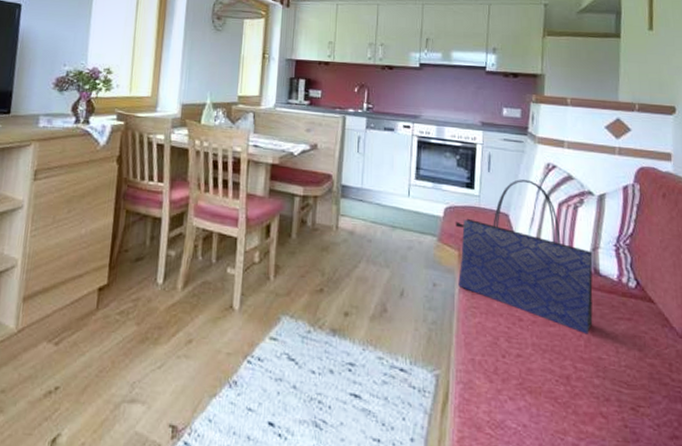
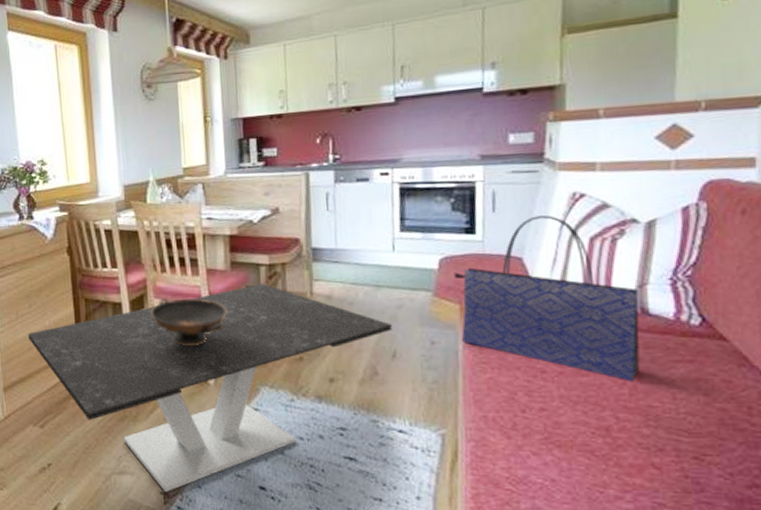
coffee table: none [61,213,402,426] -> present [28,284,392,493]
decorative bowl: none [188,218,260,269] -> present [150,298,227,346]

